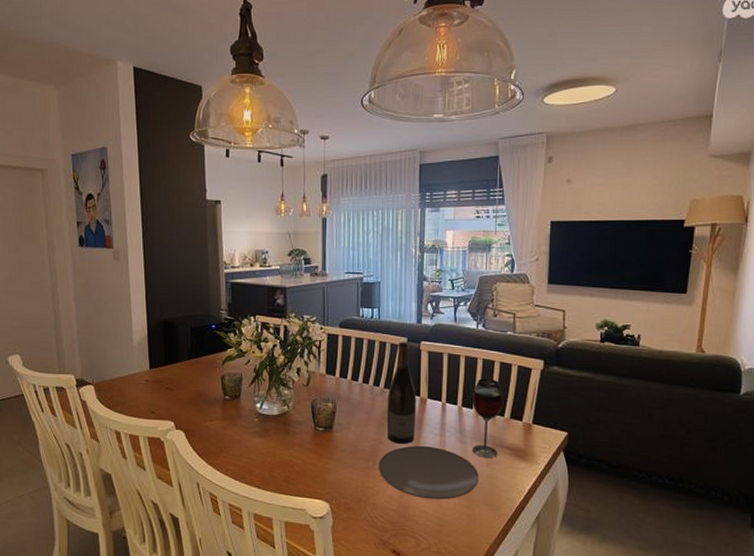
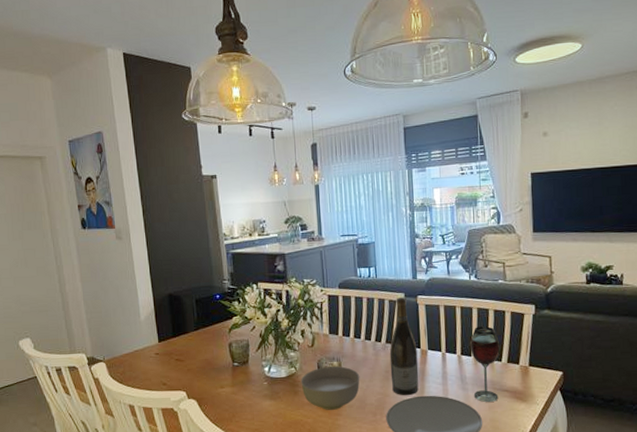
bowl: none [293,408,355,453] -> present [301,366,360,410]

